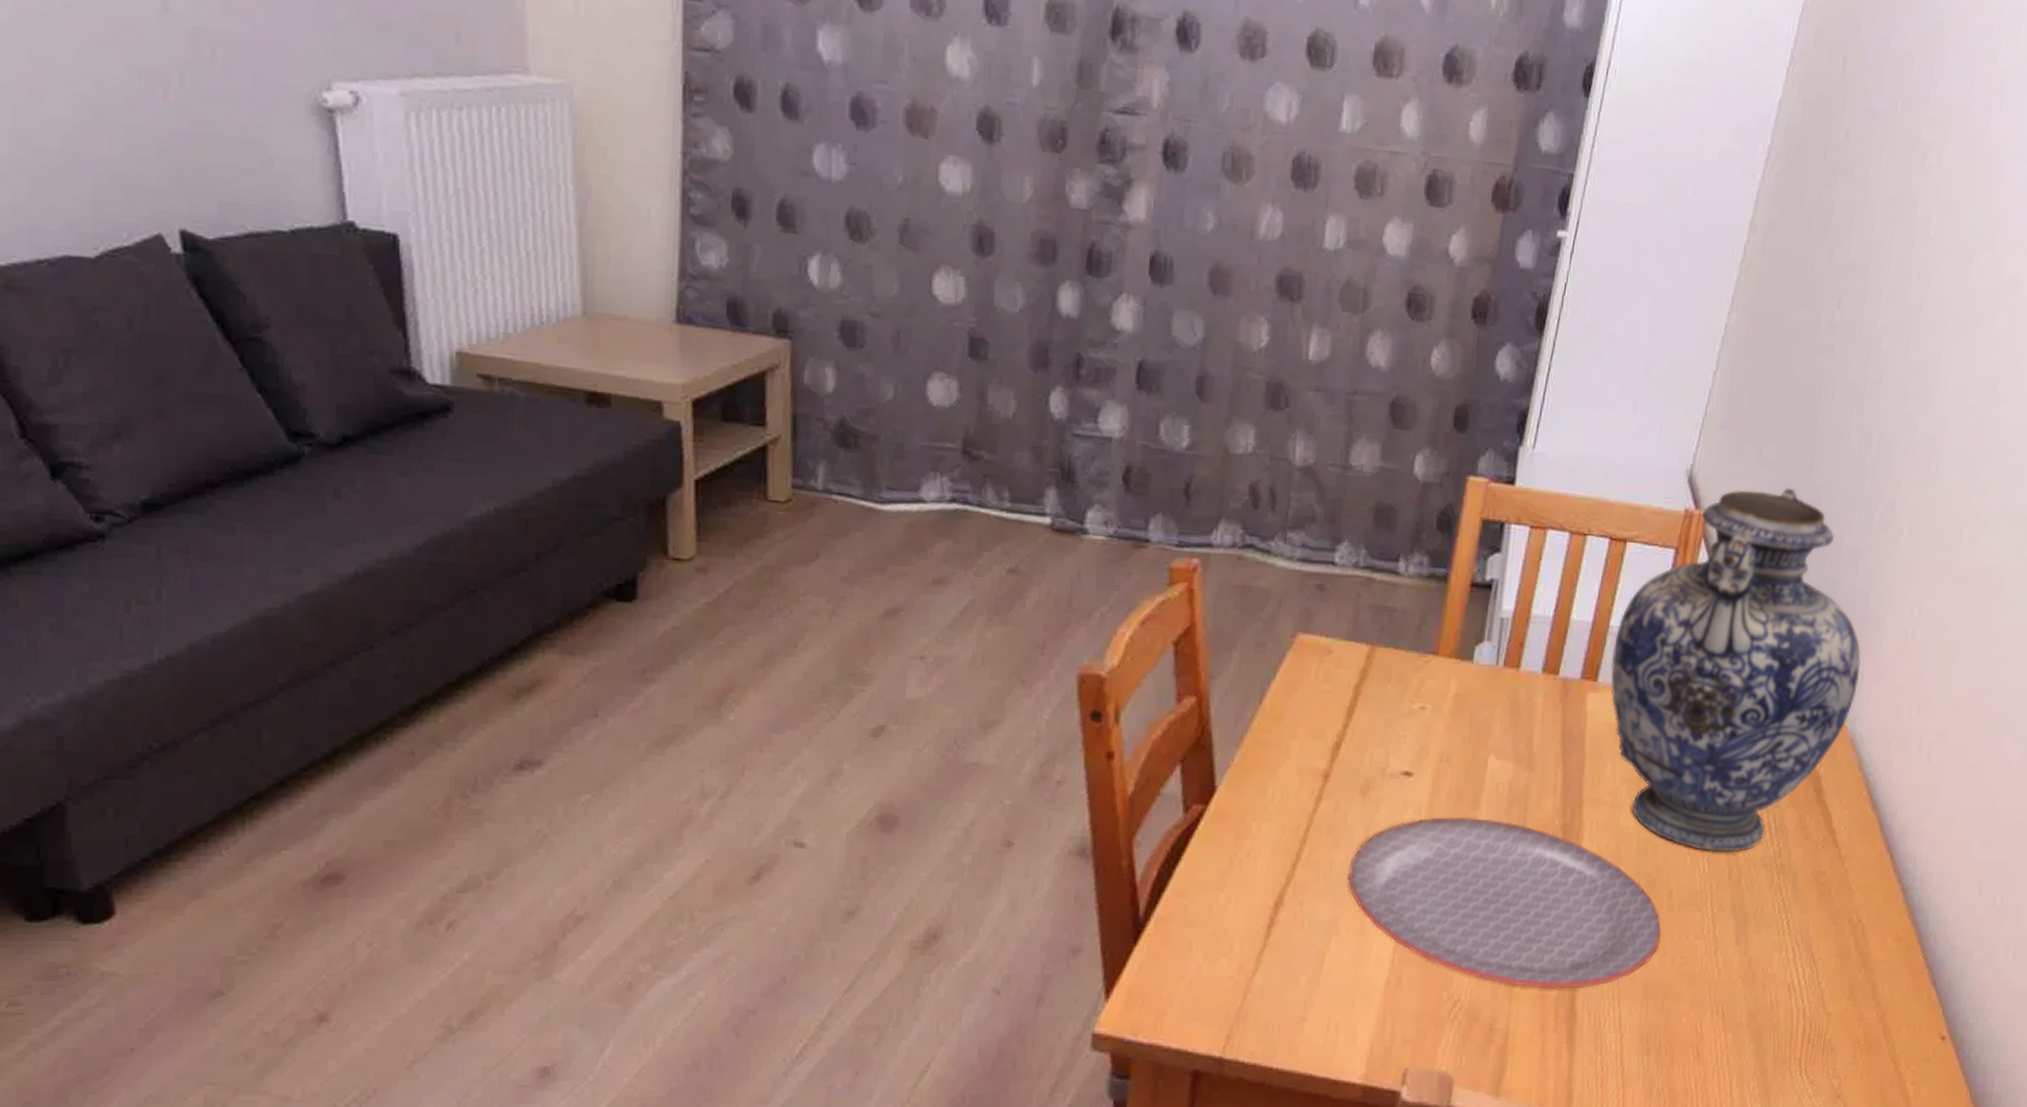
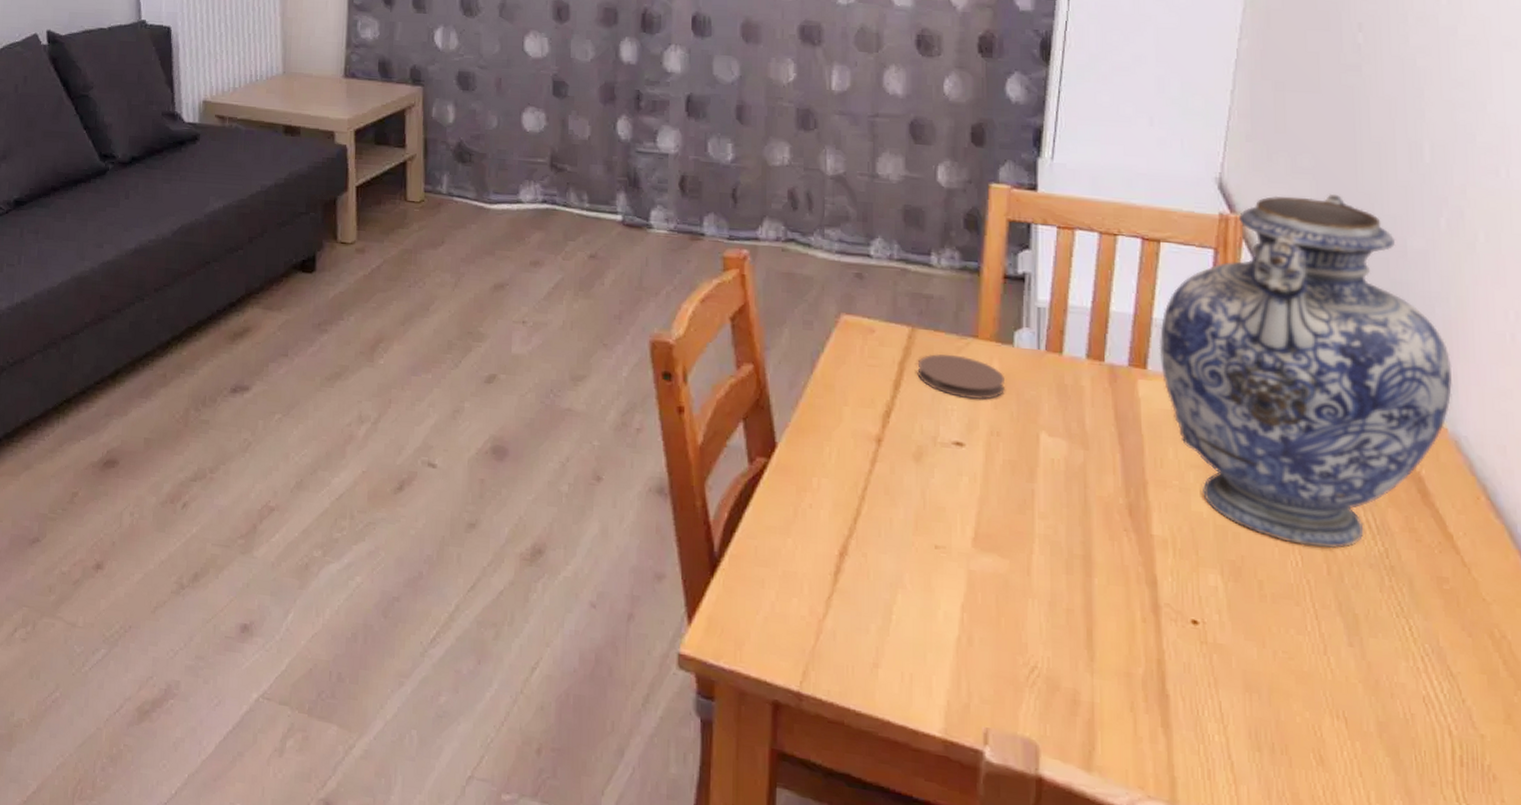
plate: present [1348,816,1662,989] -> none [909,486,1256,671]
coaster: none [1372,674,1460,724] -> present [917,354,1005,400]

